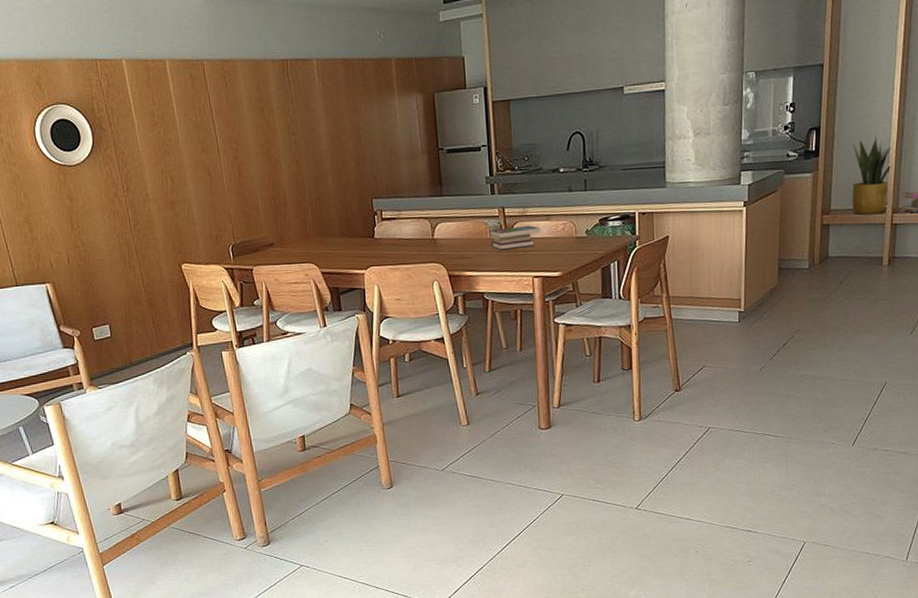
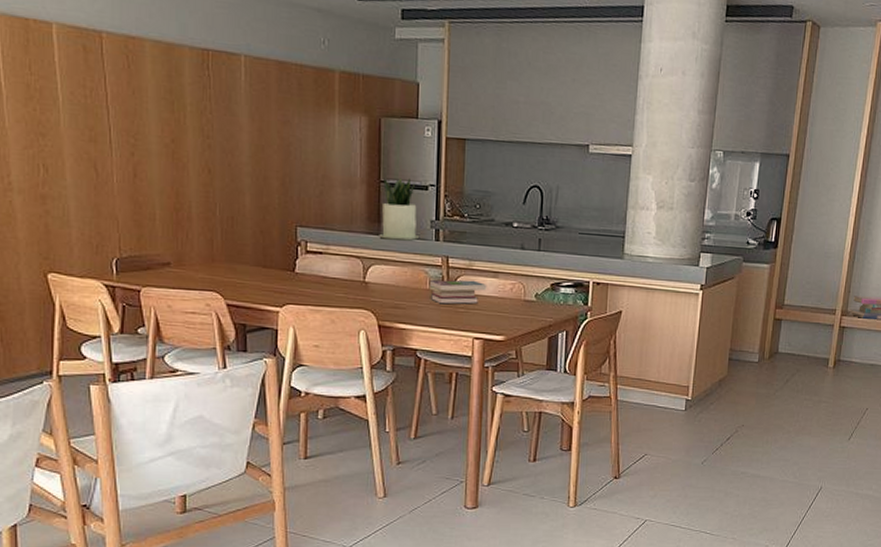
planter: none [441,143,478,200] -> present [379,178,420,242]
planter: present [852,136,892,215] -> none [804,235,845,315]

